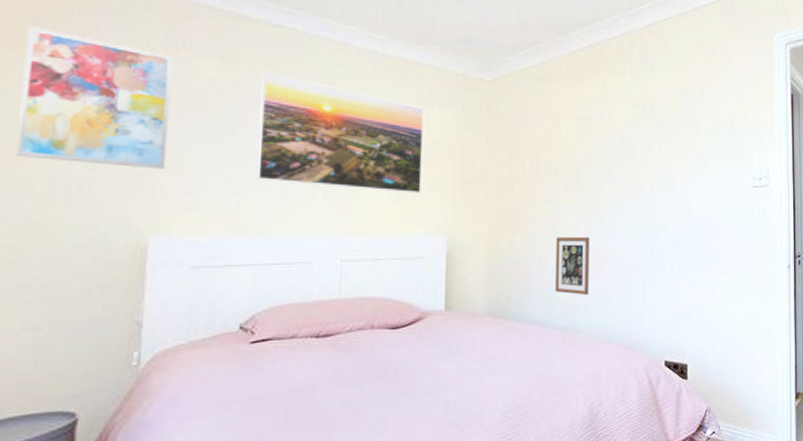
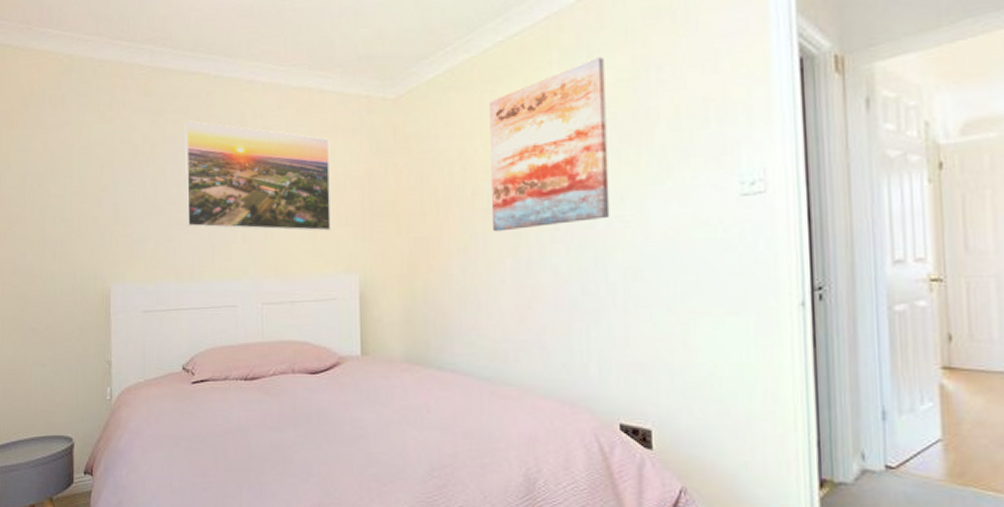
wall art: present [16,26,173,170] -> none [19,106,118,223]
picture frame: present [555,237,589,295] -> none [477,272,519,340]
wall art: none [571,71,664,203] -> present [489,56,610,232]

